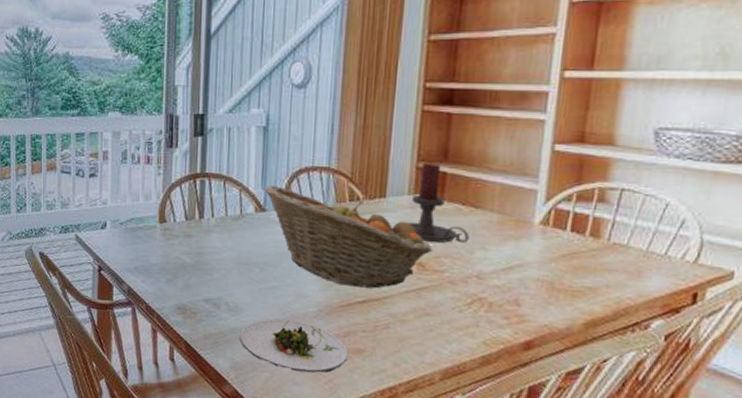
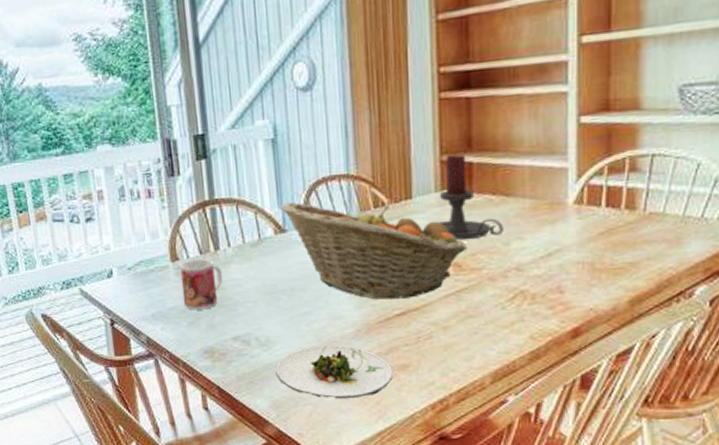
mug: none [165,223,204,270] -> present [179,258,223,310]

